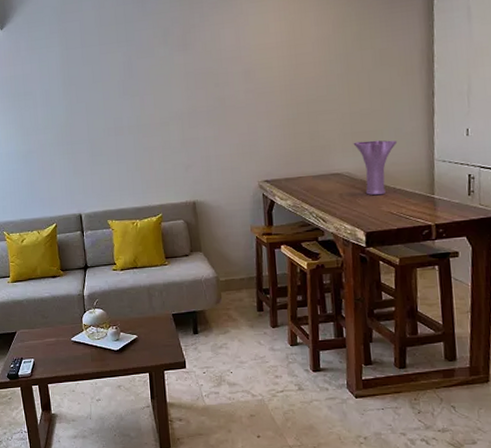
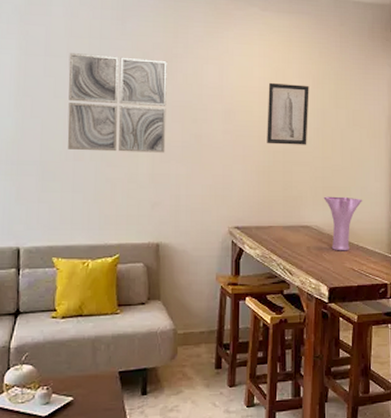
wall art: none [101,33,193,126] -> present [67,53,167,153]
wall art: none [286,32,332,97] -> present [267,82,309,145]

